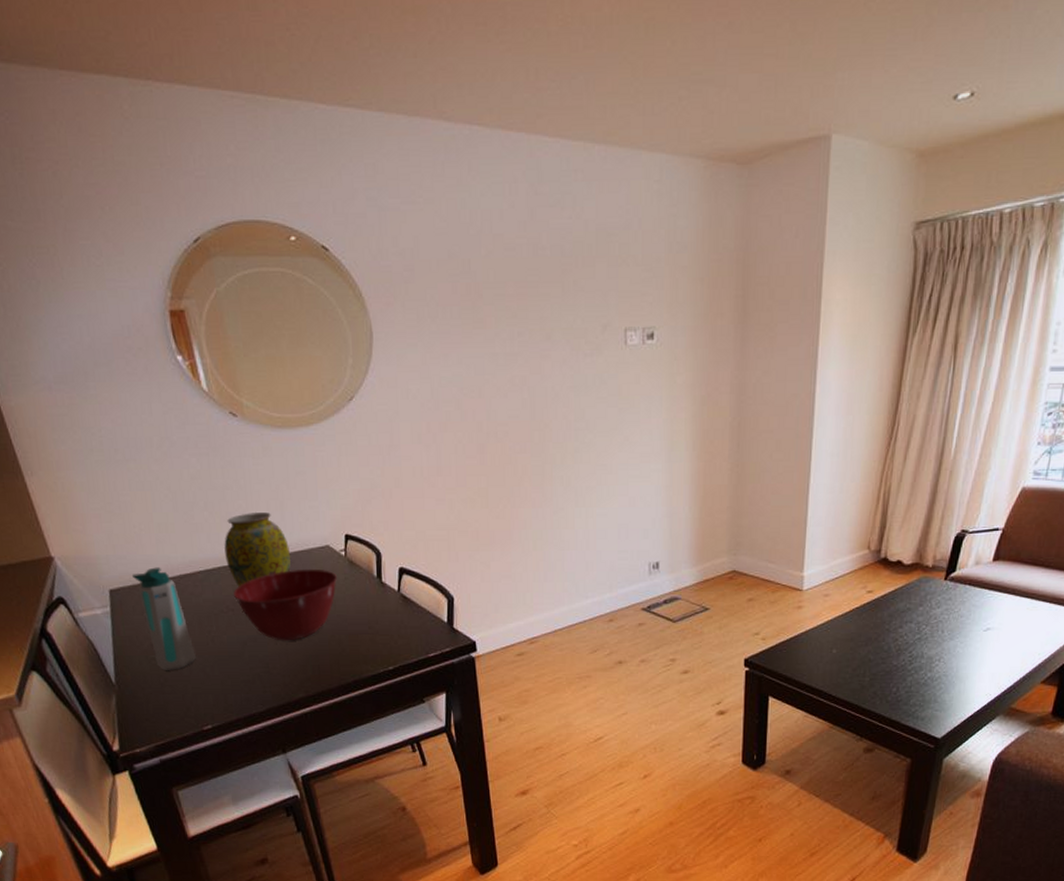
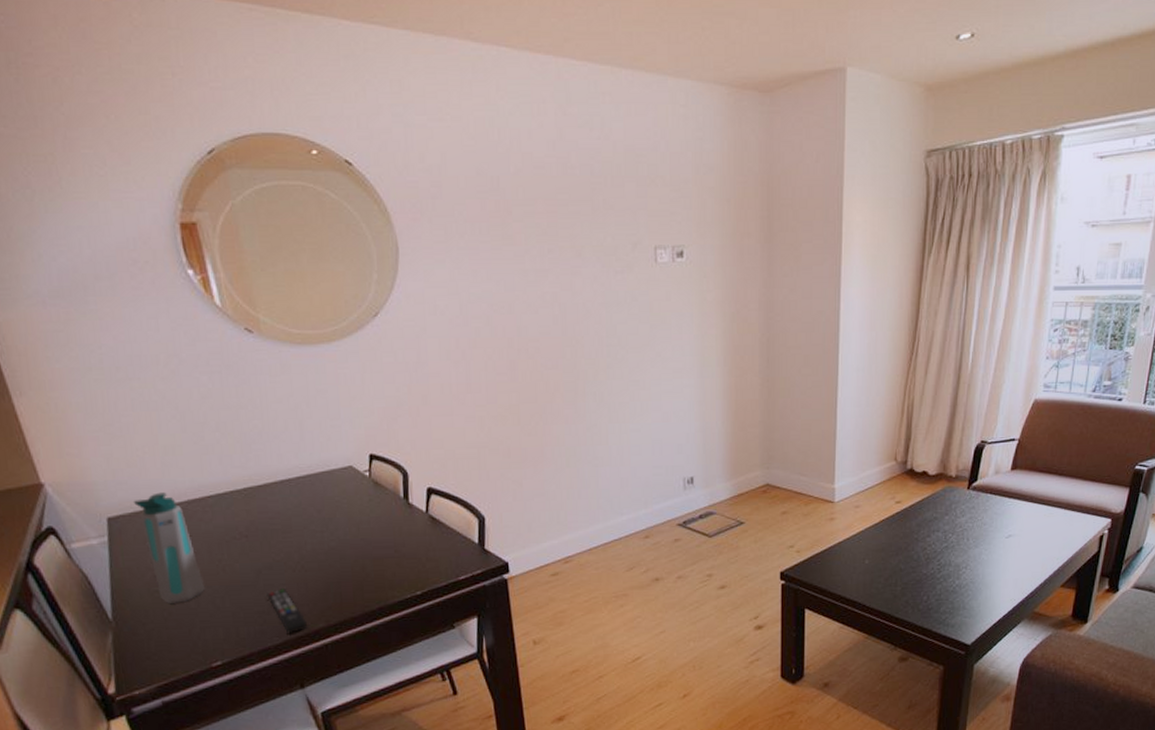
vase: present [224,512,291,587] -> none [237,432,311,512]
mixing bowl: present [234,568,337,641] -> none [247,490,361,568]
remote control: none [251,659,288,703] -> present [267,587,307,634]

